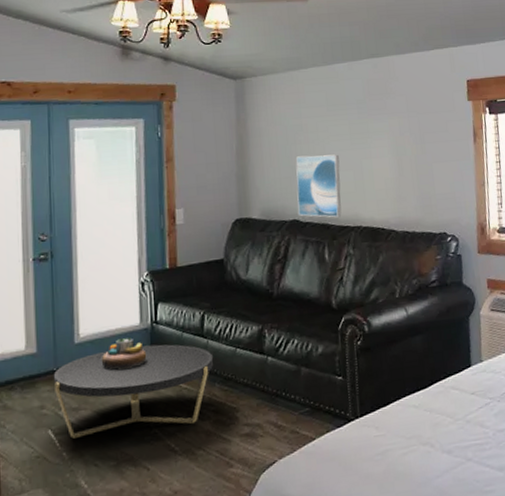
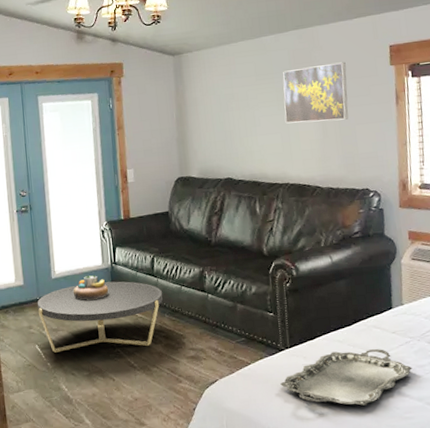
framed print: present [296,154,342,218] -> none [229,119,271,176]
serving tray: none [349,413,492,482] -> present [280,349,412,406]
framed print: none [356,95,425,160] -> present [282,61,349,124]

